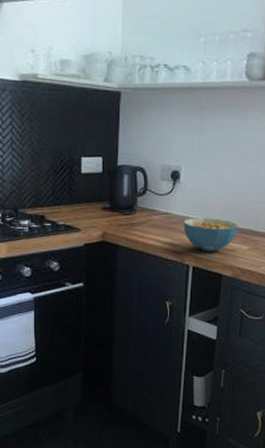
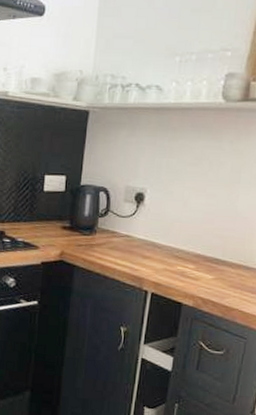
cereal bowl: present [183,218,238,252] -> none [144,242,203,279]

